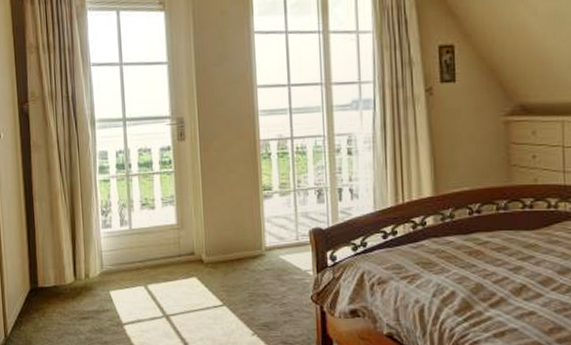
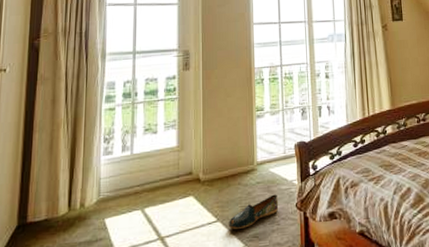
shoe: none [236,284,291,316] -> present [229,194,279,229]

